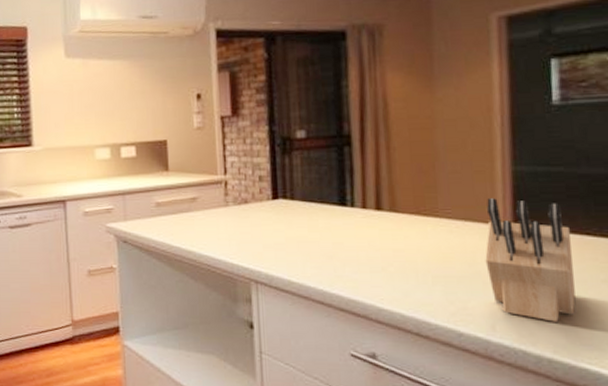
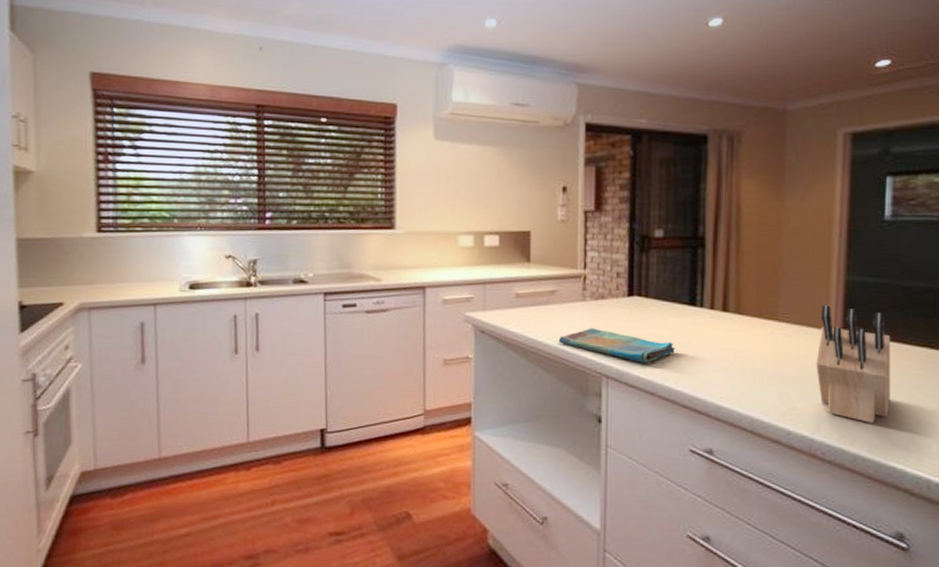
dish towel: none [203,233,328,266] -> present [558,328,676,363]

